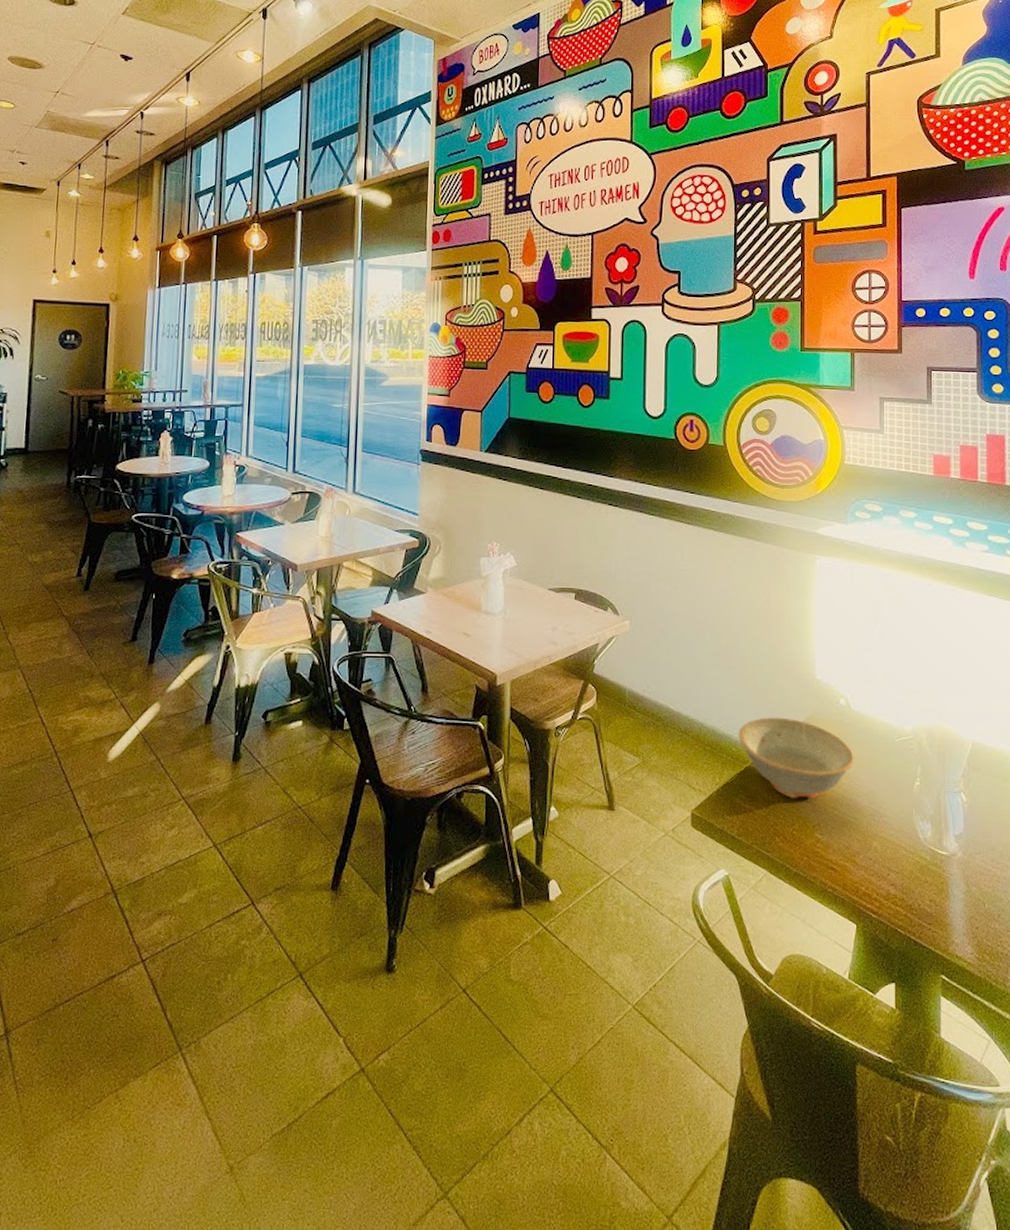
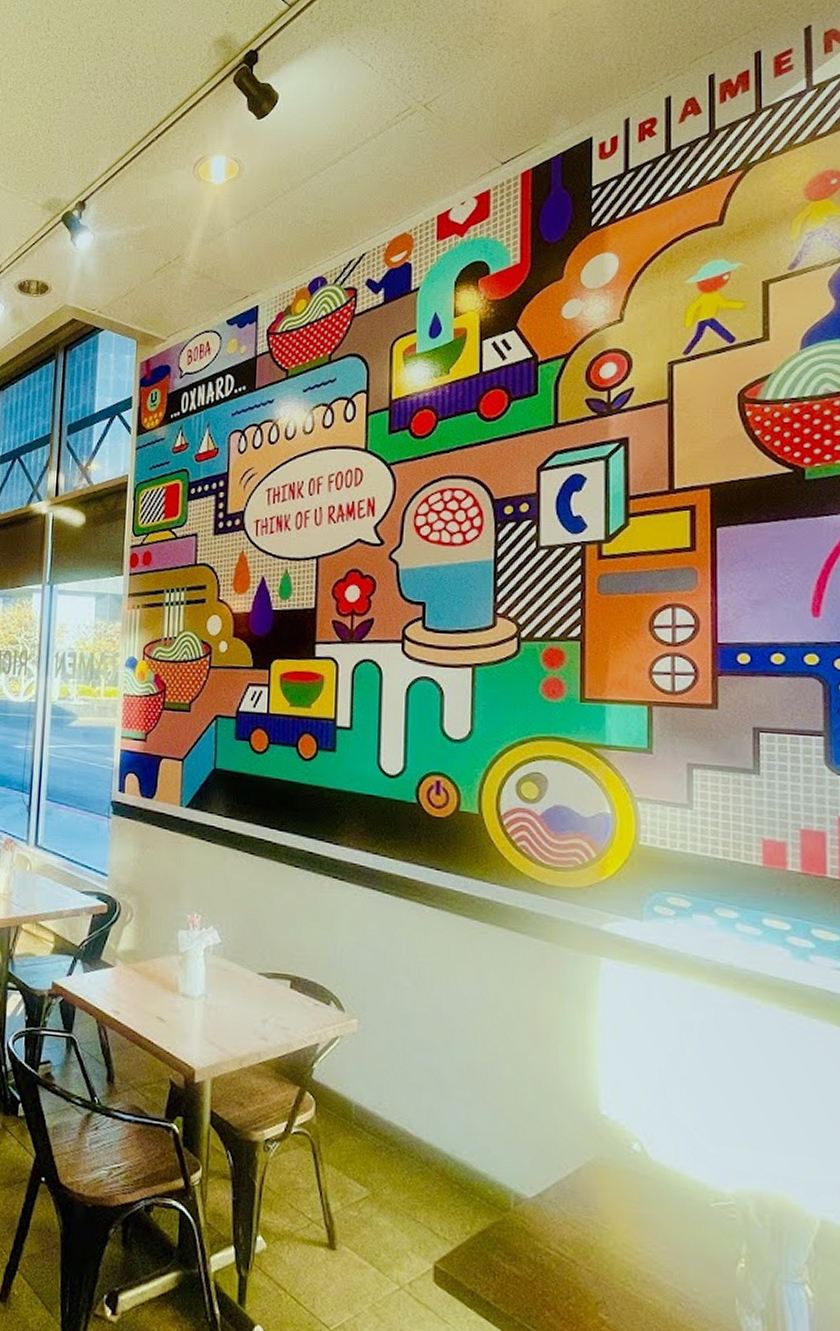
dish: present [738,717,855,799] -> none [496,1156,654,1268]

